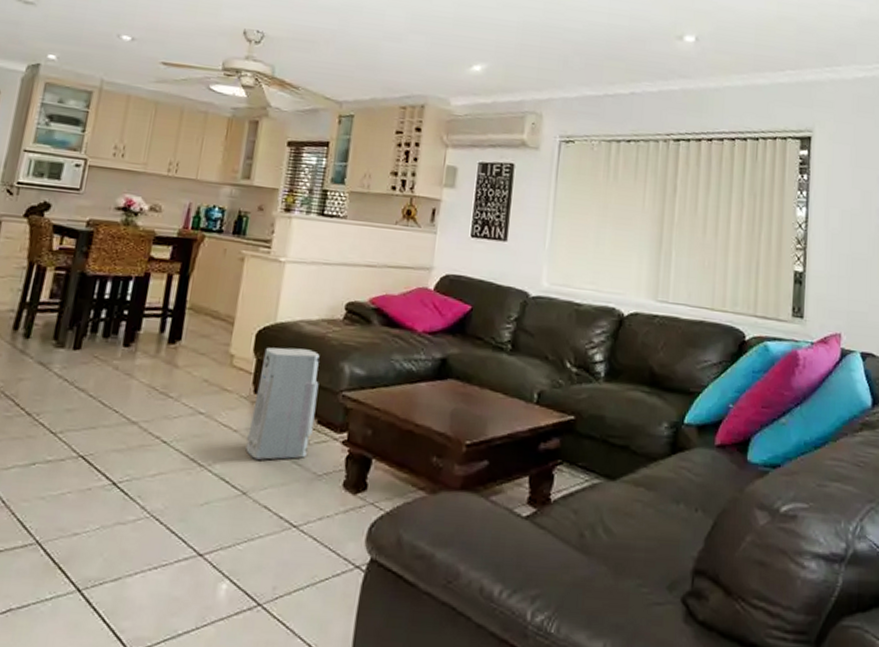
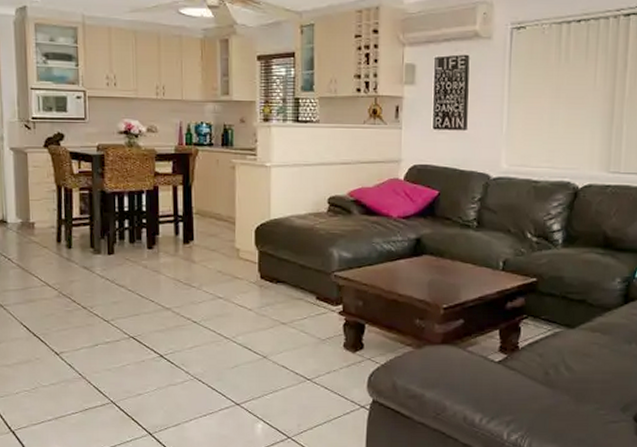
air purifier: present [246,347,320,460] -> none [261,239,314,331]

